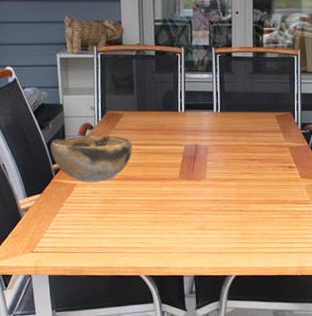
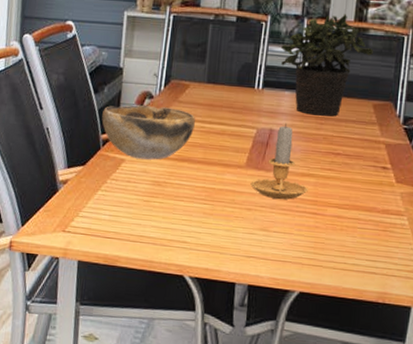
candle: none [185,138,232,203] -> present [250,123,308,200]
potted plant: none [195,41,271,129] -> present [280,14,373,116]

